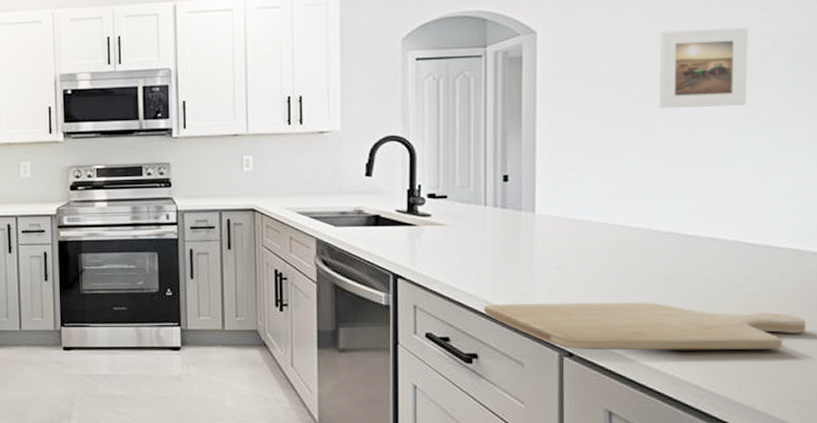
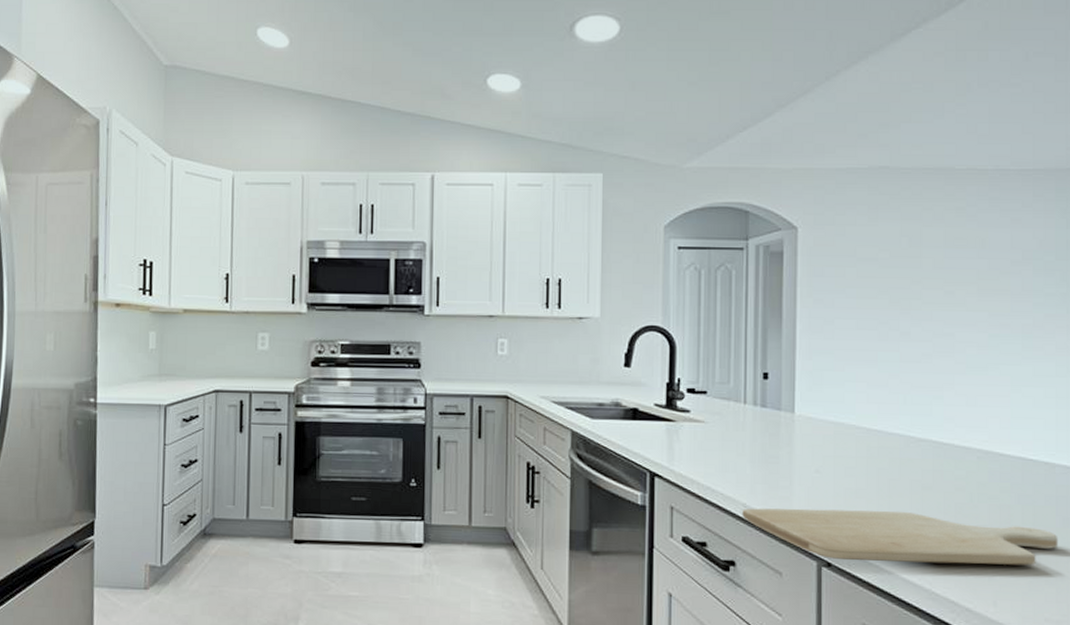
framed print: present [658,27,748,108] -> none [915,235,999,314]

